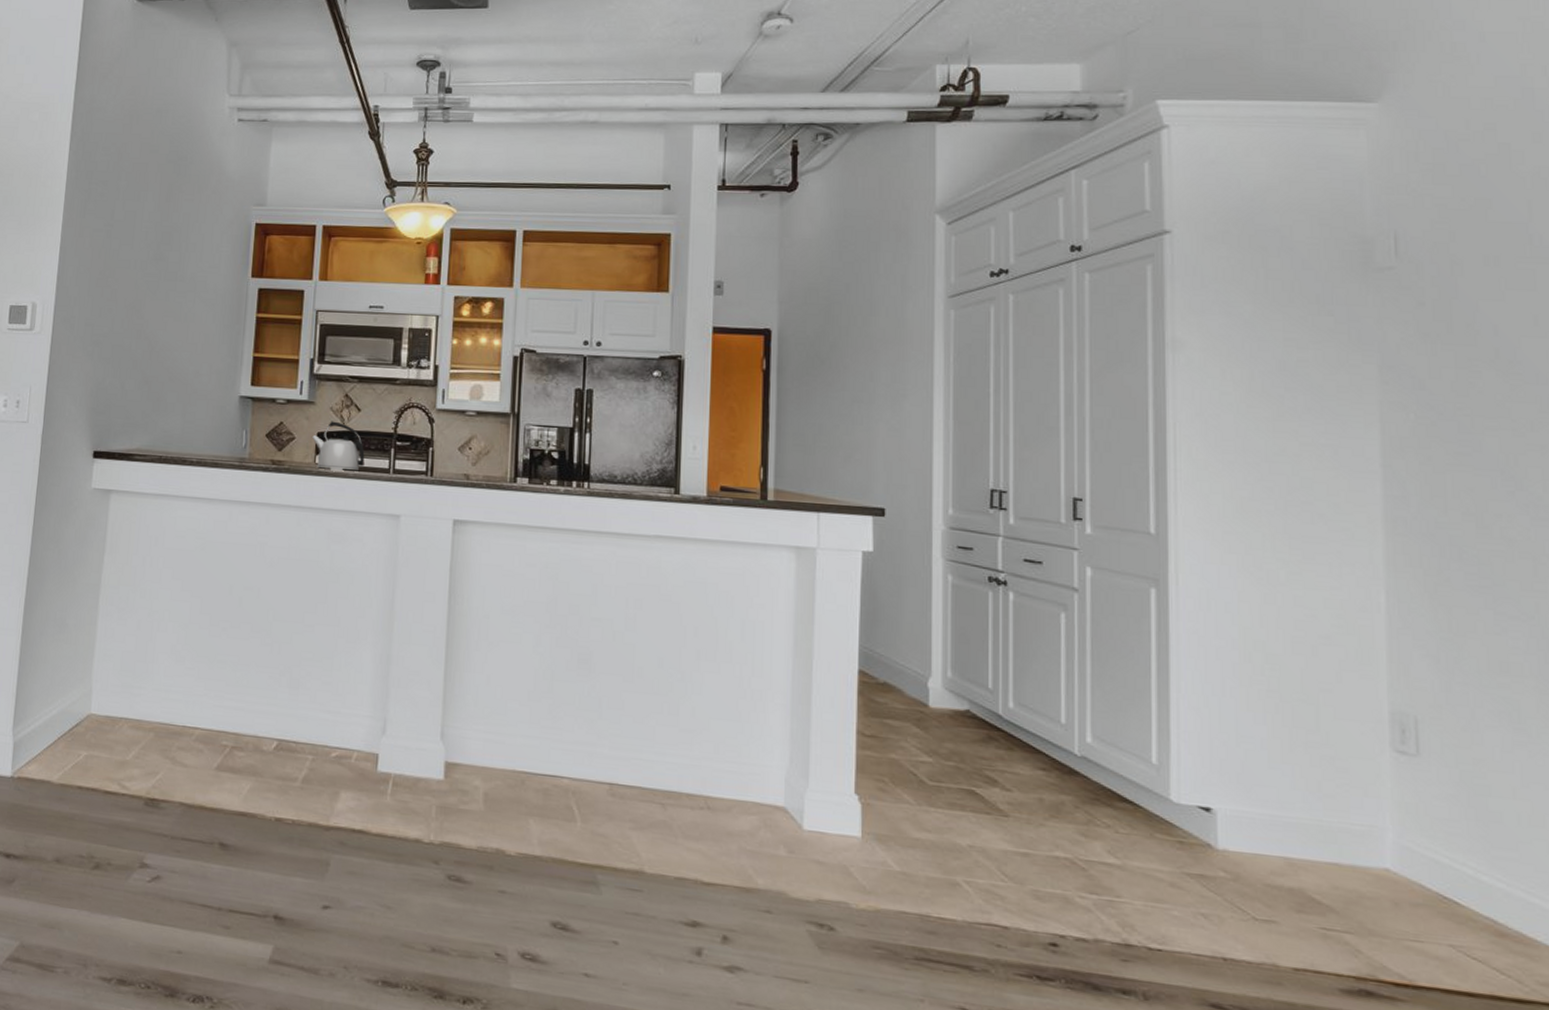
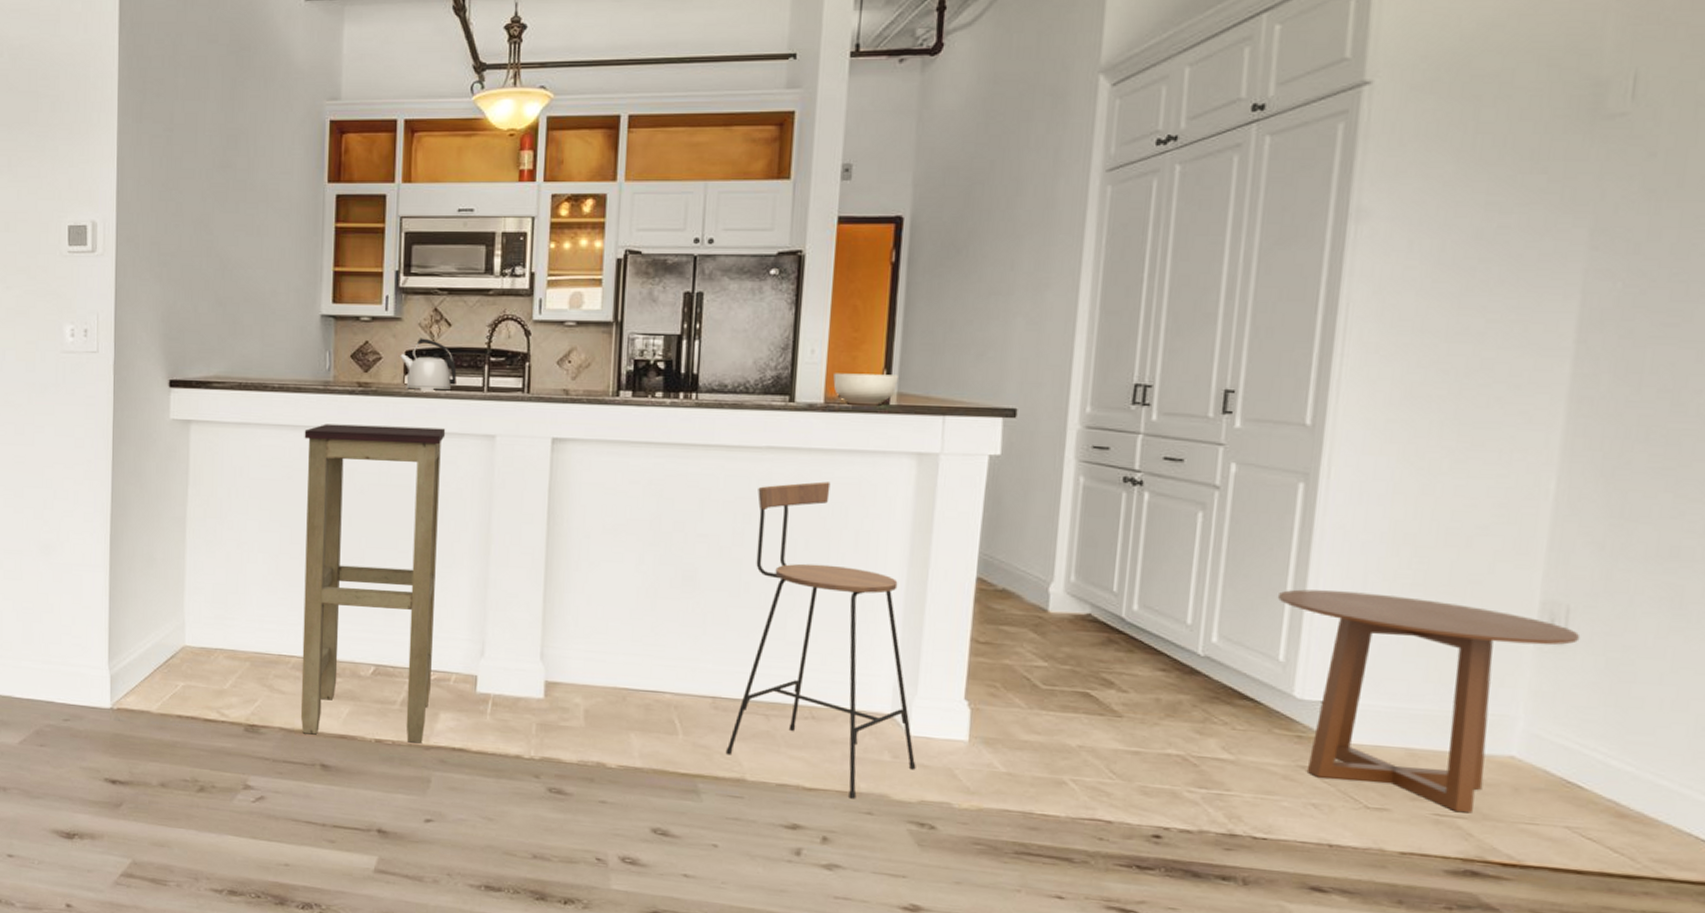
bar stool: none [201,498,353,824] -> present [300,424,446,744]
bar stool: none [623,571,812,896] -> present [725,481,916,799]
bowl: none [715,468,774,500] -> present [833,373,898,406]
side table: none [1143,692,1432,928] -> present [1277,589,1581,814]

